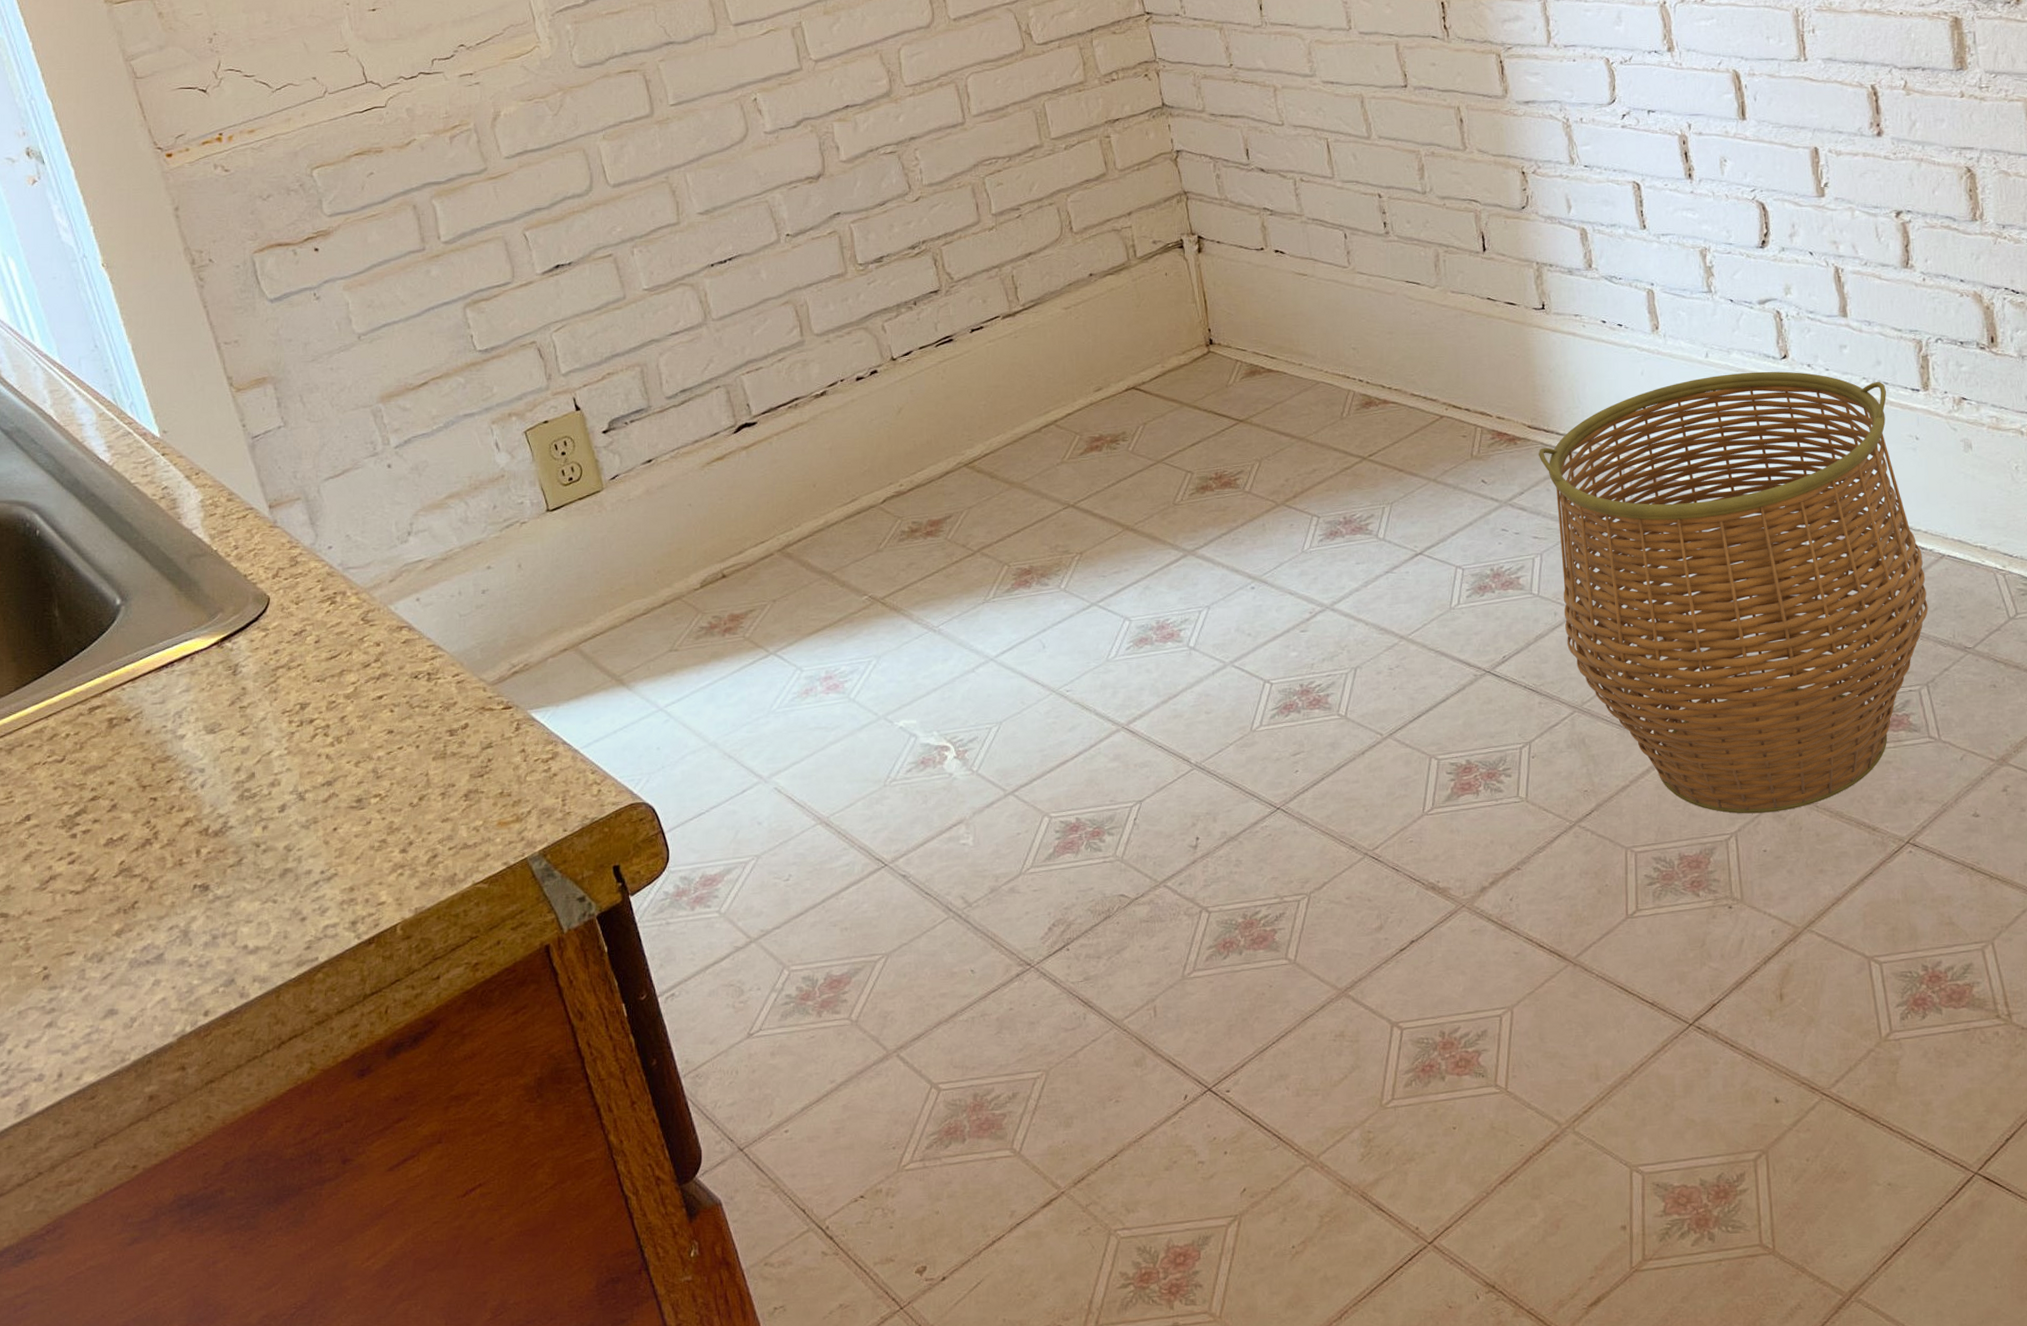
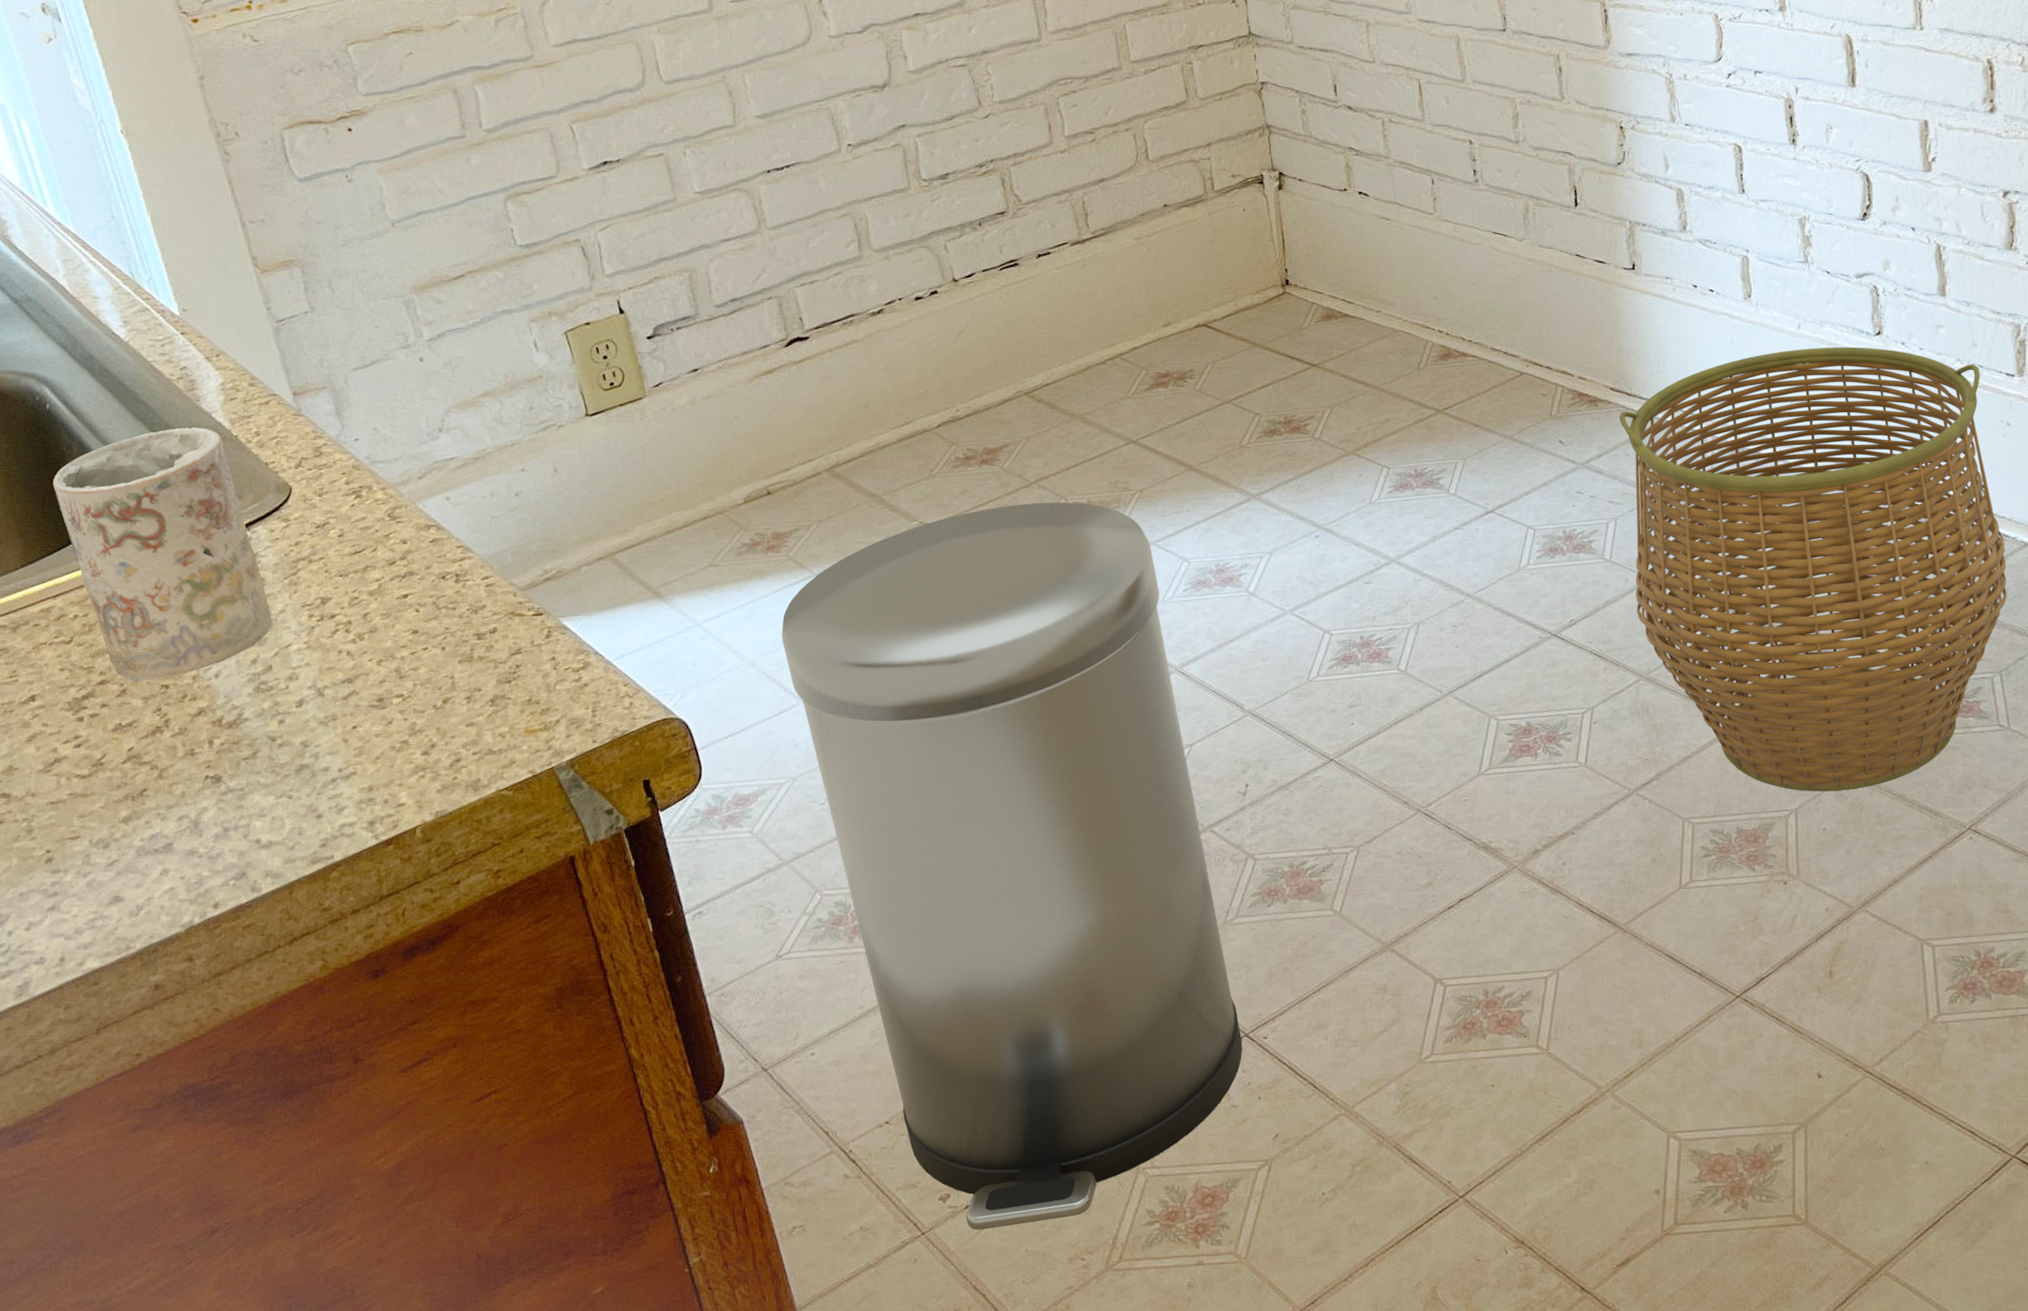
mug: none [44,544,256,797] -> present [53,427,274,682]
pedal bin: none [741,568,1206,1302] -> present [781,502,1242,1231]

